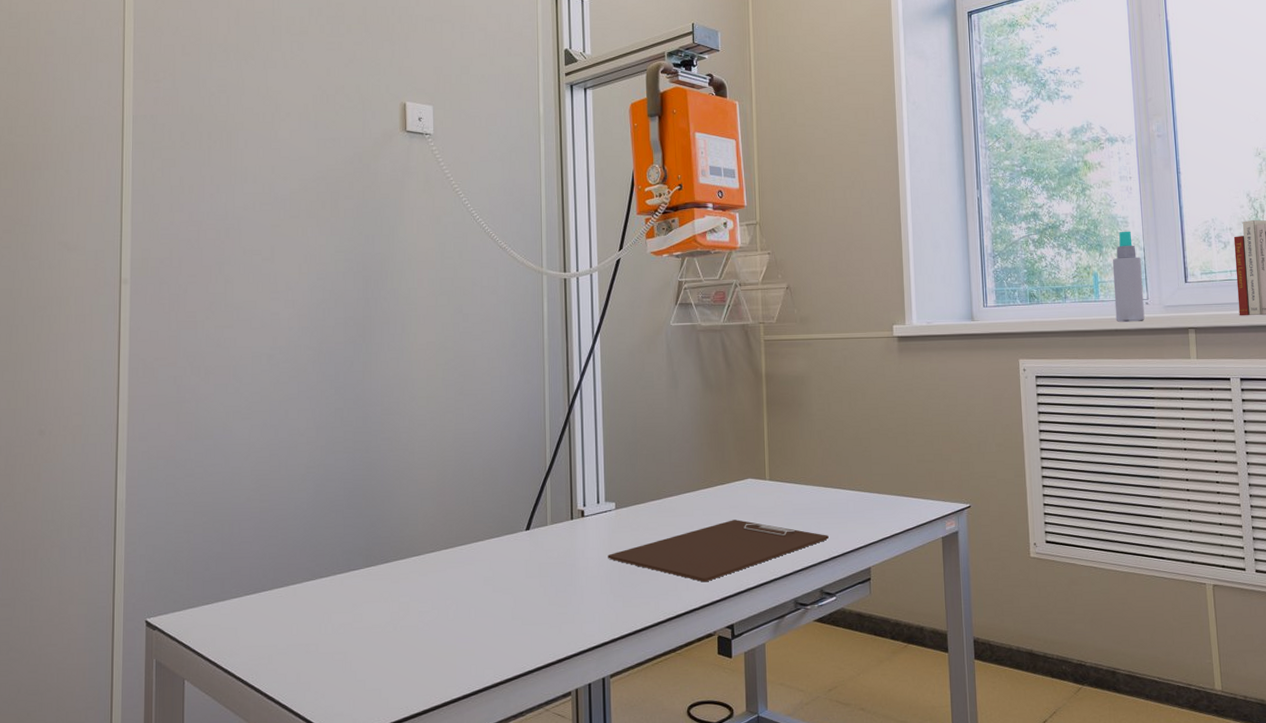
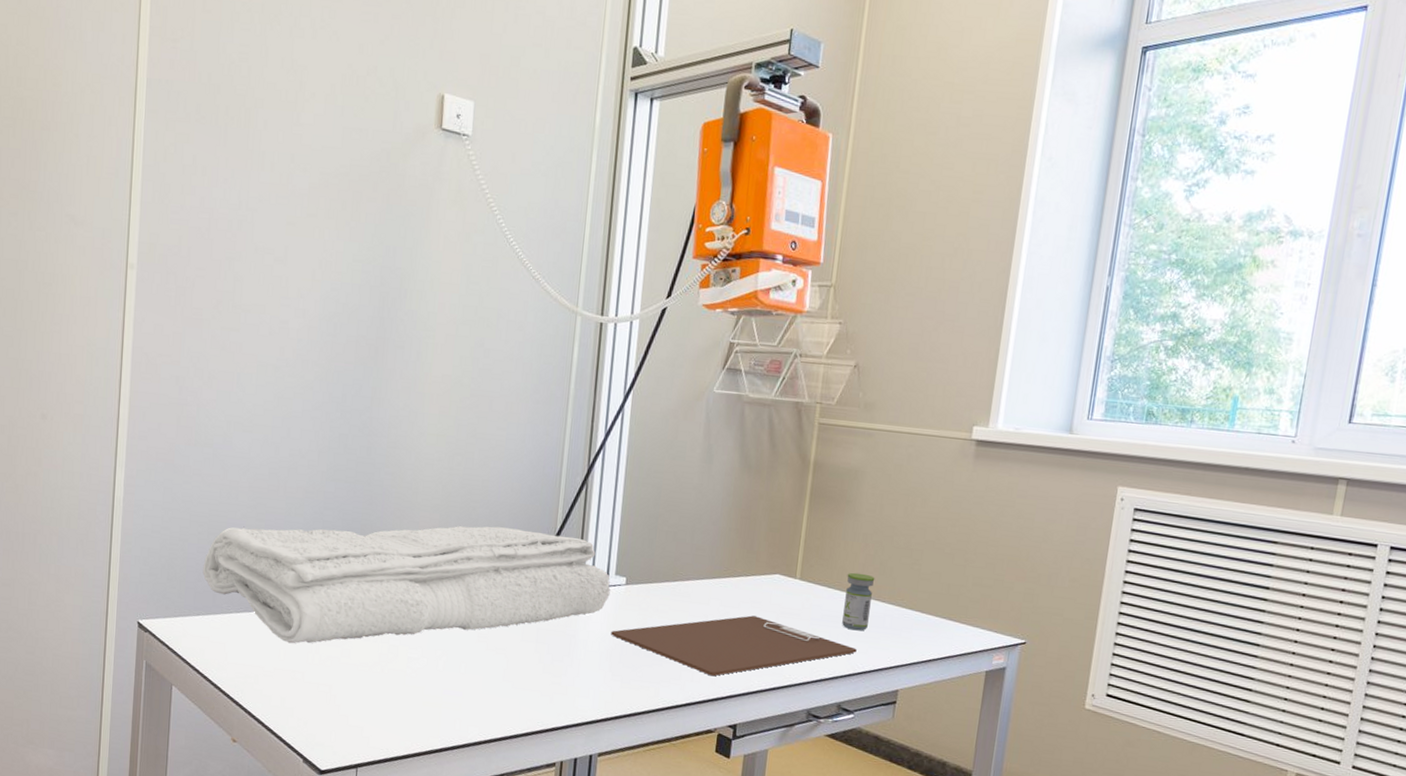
towel: none [209,472,602,618] -> present [202,526,611,644]
medicine bottle: none [809,466,835,519] -> present [842,572,875,631]
spray bottle: present [1112,231,1145,322] -> none [1249,350,1299,462]

